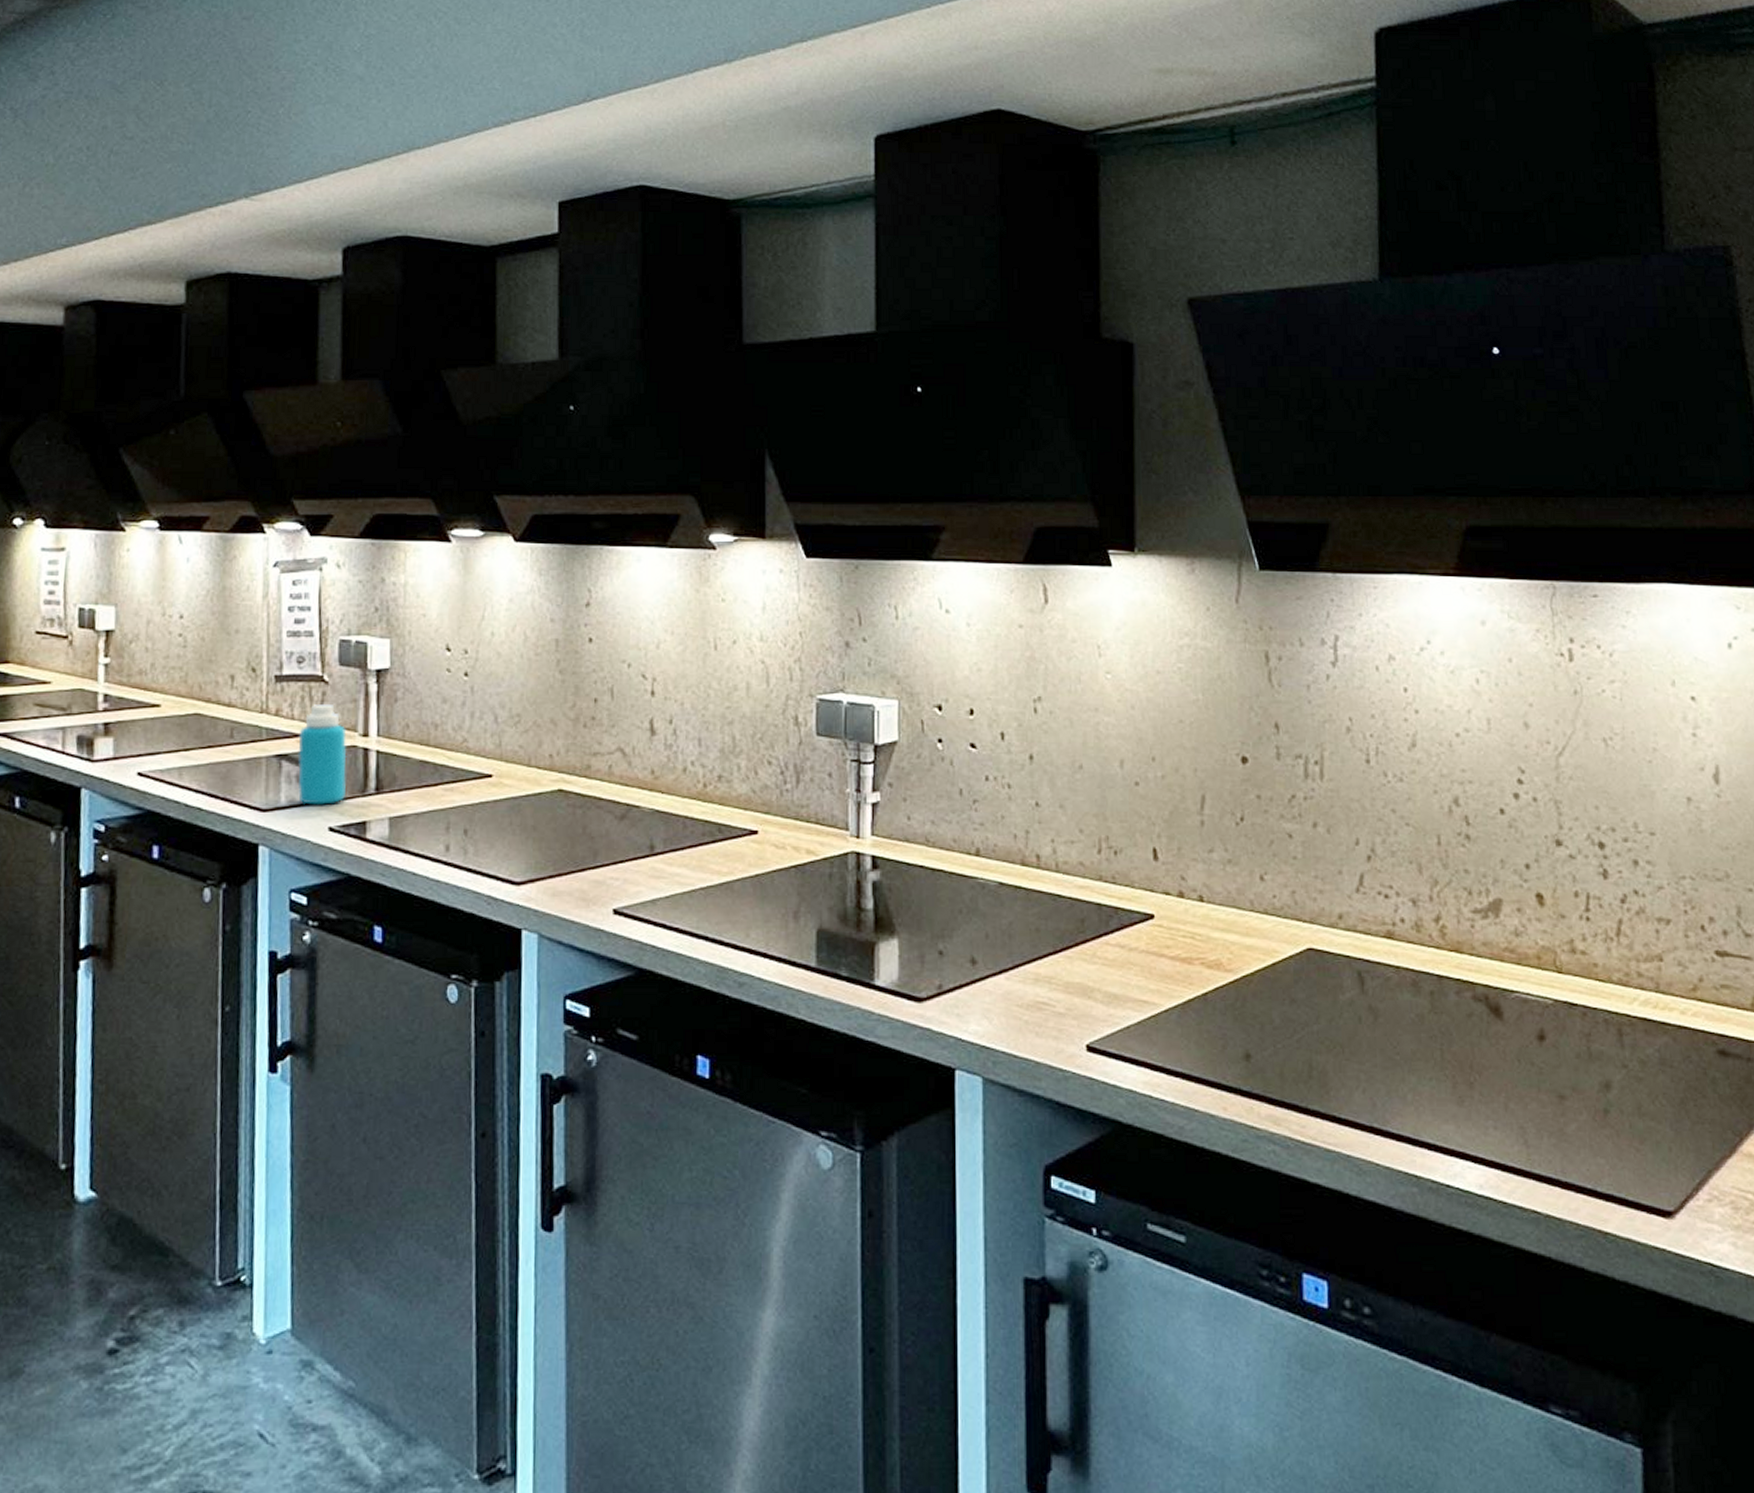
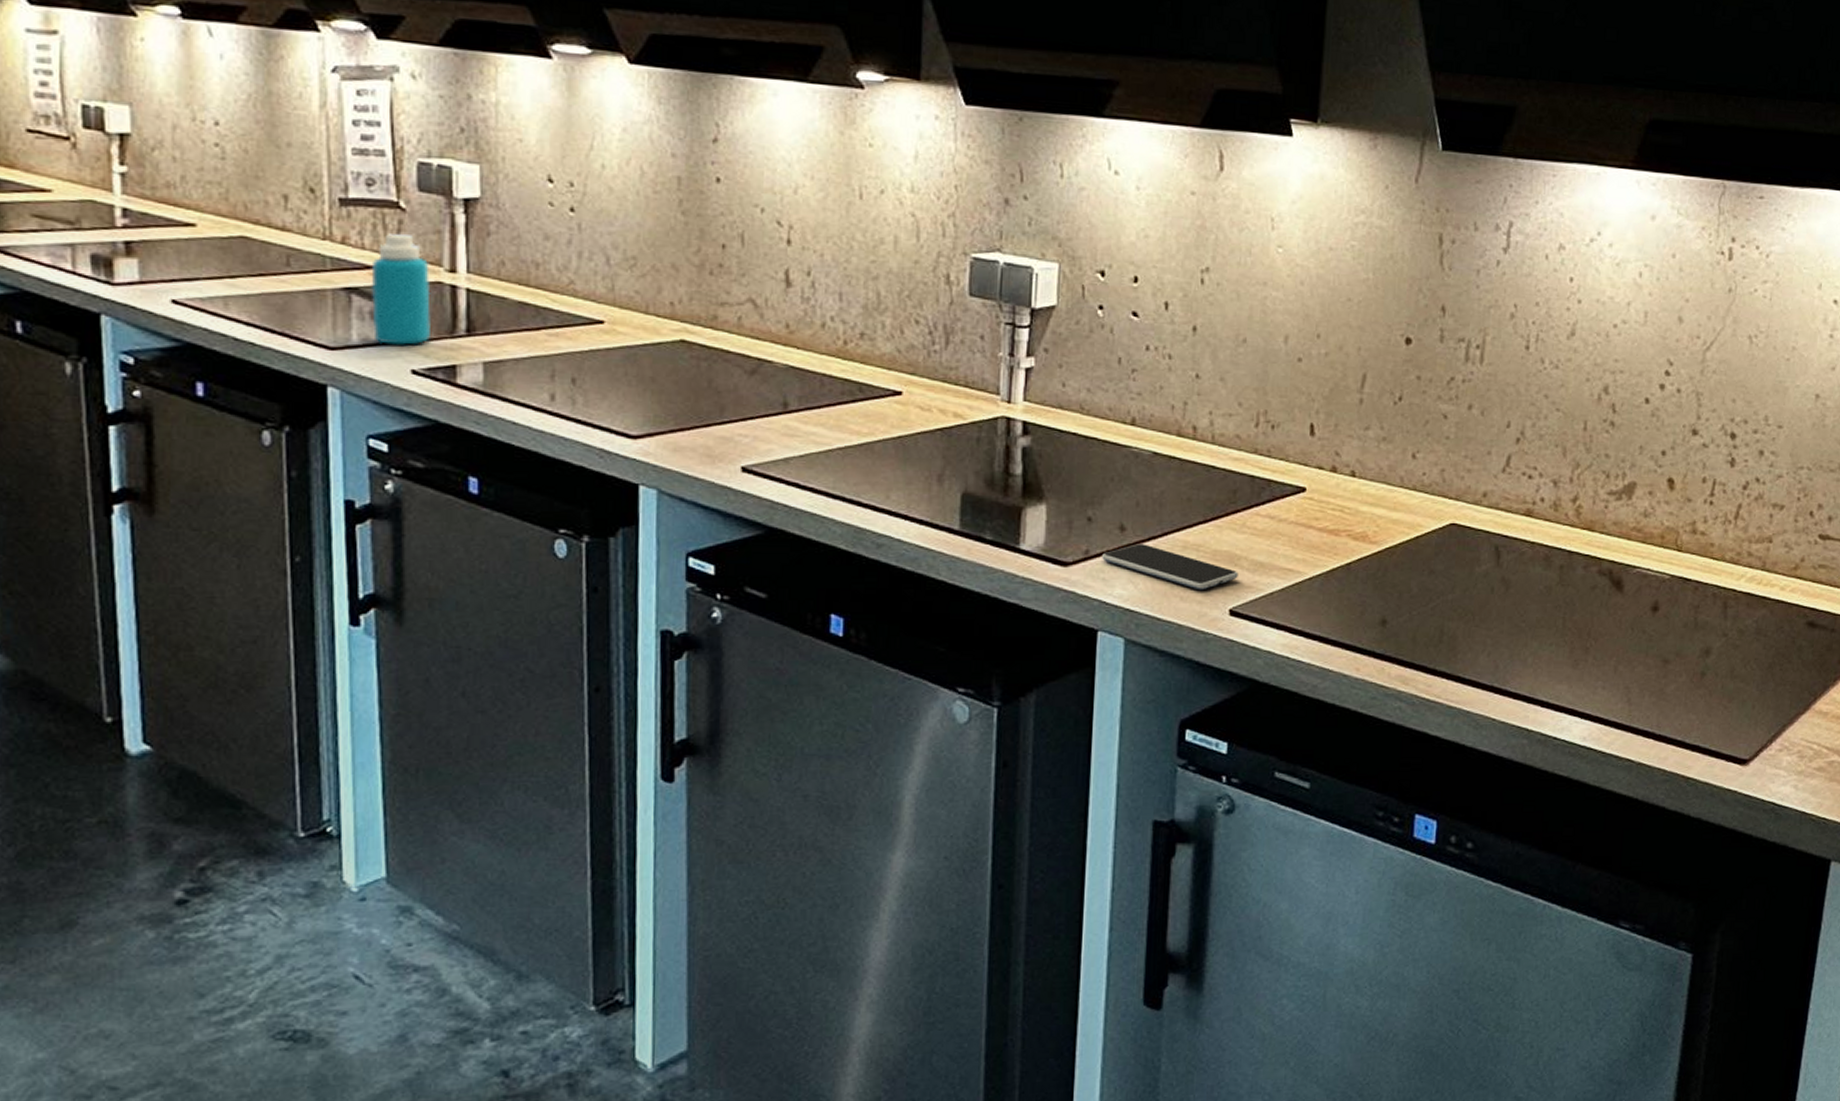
smartphone: none [955,977,1093,1025] -> present [1102,544,1239,591]

